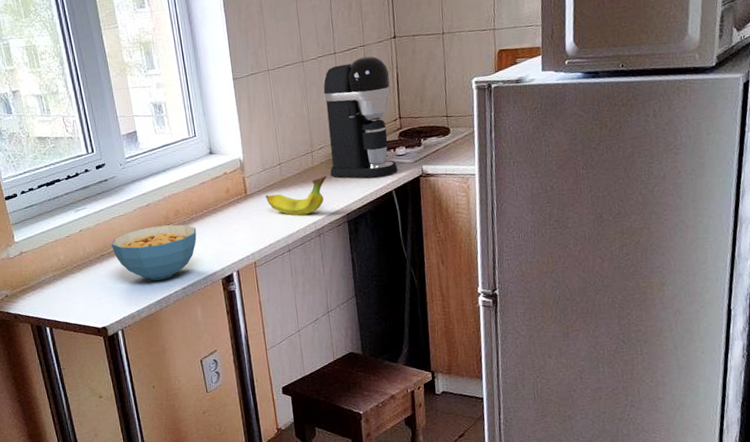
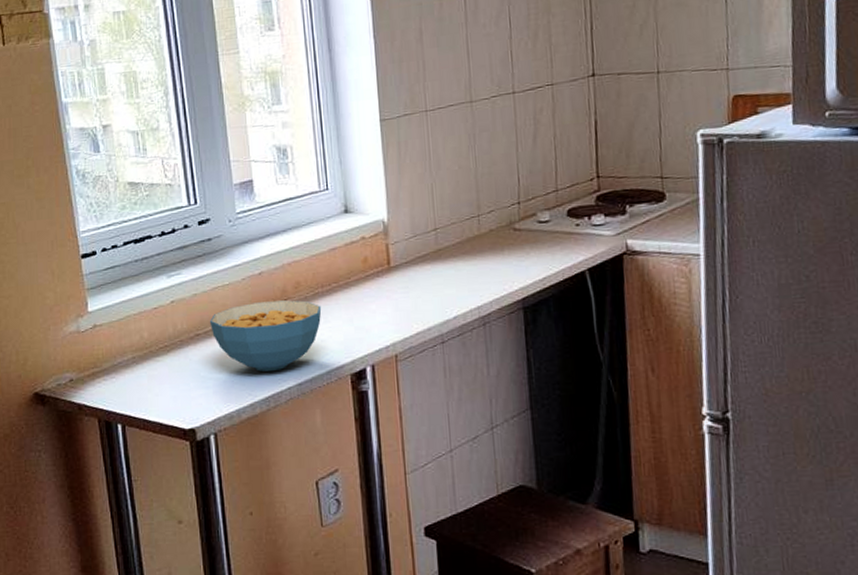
fruit: present [266,175,327,216] -> none [415,246,497,297]
coffee maker: present [323,56,398,178] -> none [497,97,593,253]

